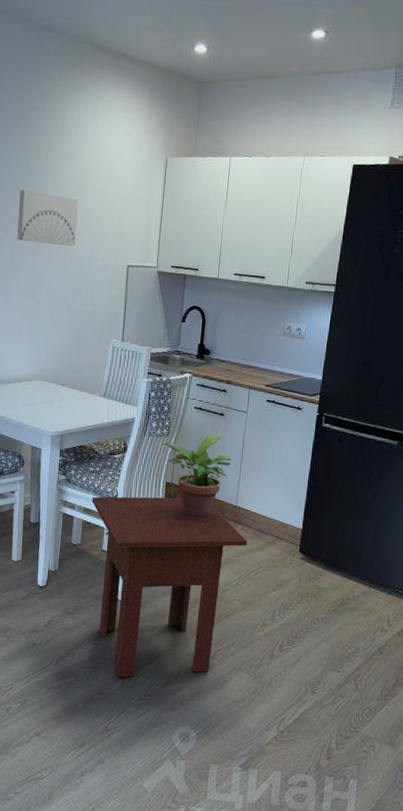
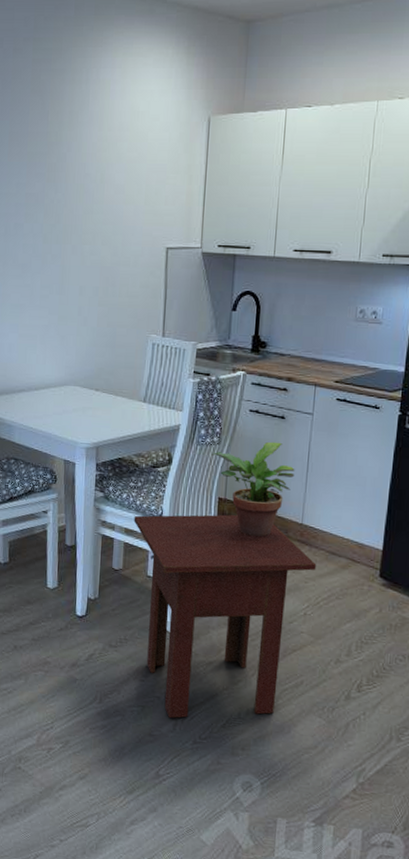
wall art: present [17,189,79,247] -> none [39,167,108,230]

